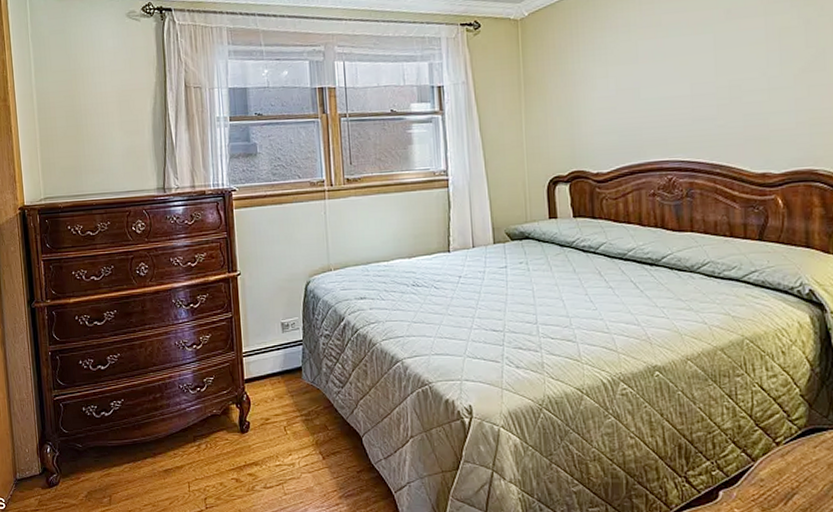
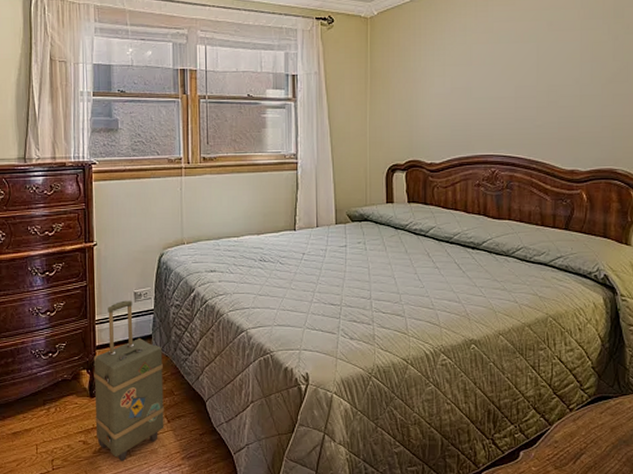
suitcase: none [242,331,319,500] -> present [93,300,164,461]

